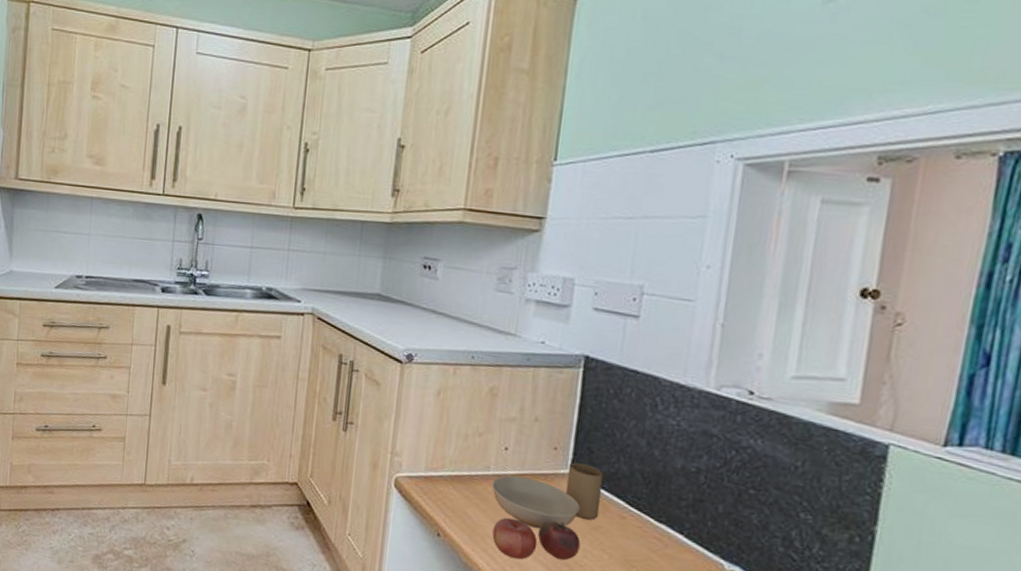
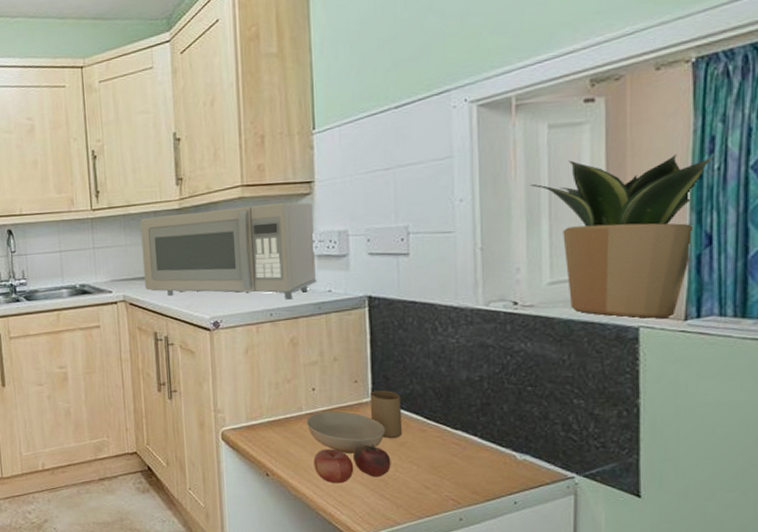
microwave: none [337,226,540,344] -> present [140,202,317,300]
potted plant: none [789,243,1008,440] -> present [530,154,714,318]

